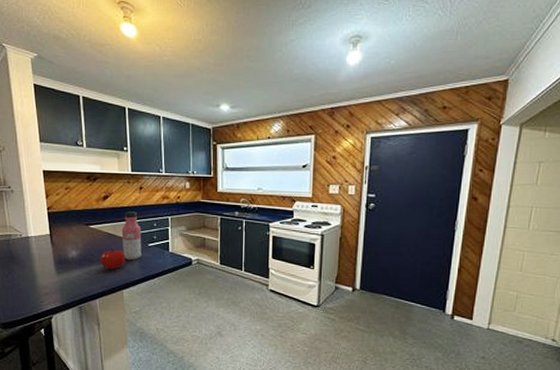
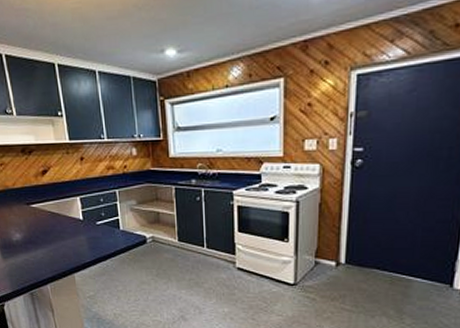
fruit: present [100,248,126,270] -> none [46,229,74,252]
water bottle: present [121,211,142,261] -> none [65,186,90,242]

